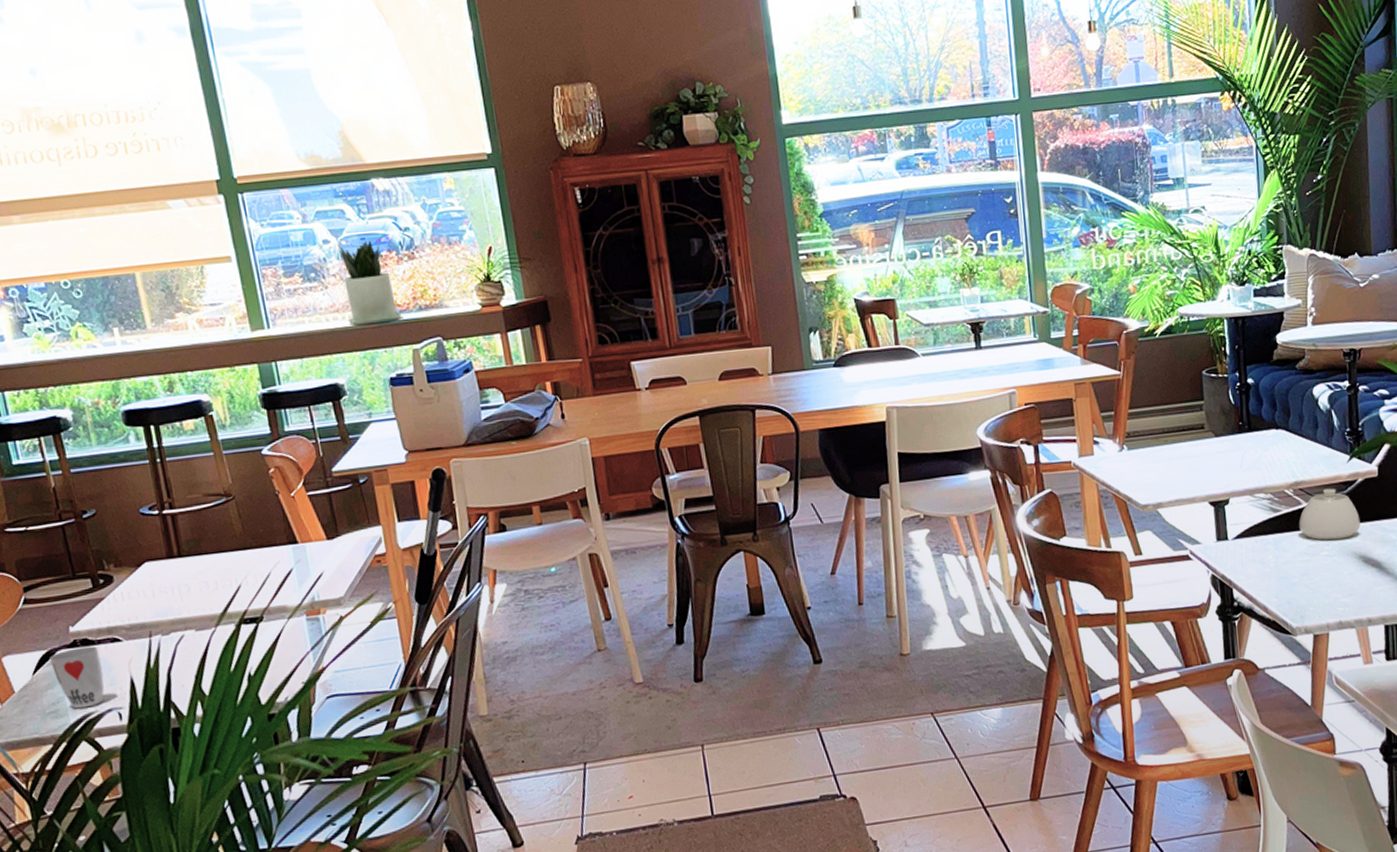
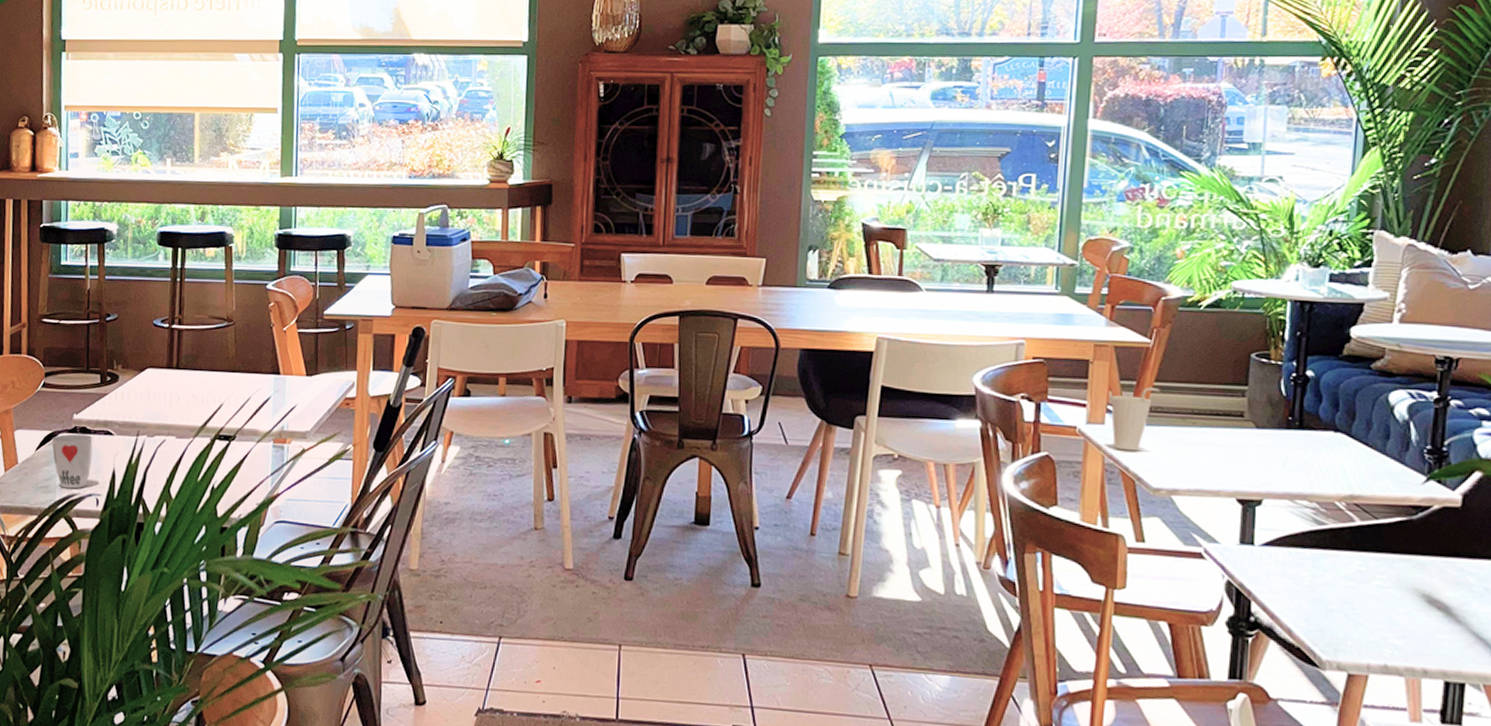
planter: present [337,240,402,326] -> none [366,108,415,185]
cup: none [1096,414,1135,476] -> present [1111,388,1161,451]
sugar bowl: present [1299,488,1361,540] -> none [1347,509,1430,571]

